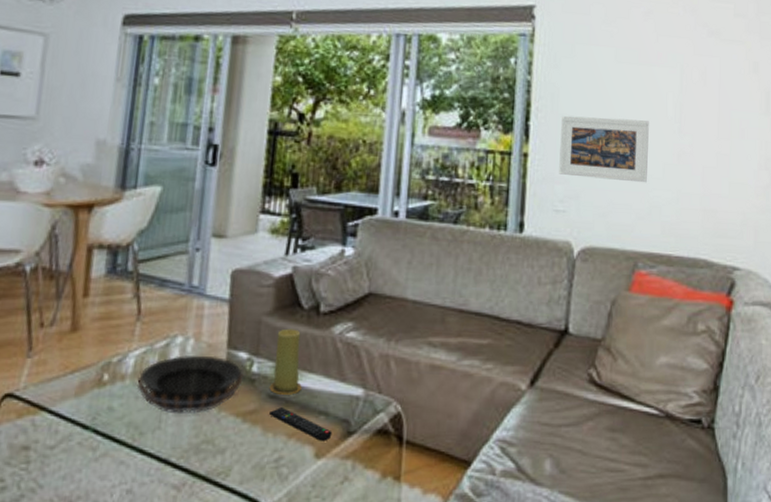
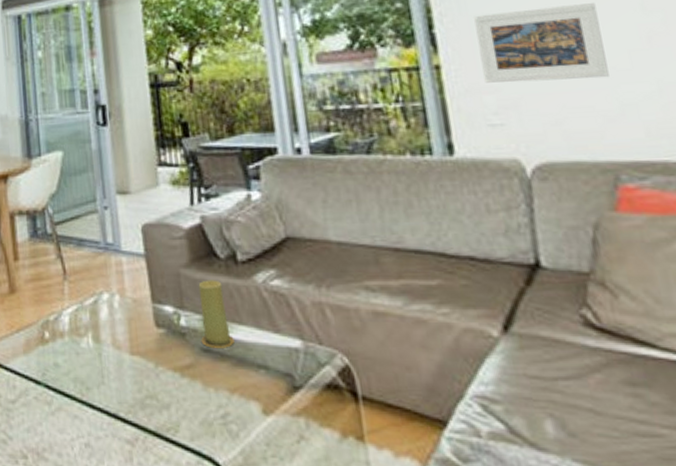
decorative bowl: present [137,355,244,415] -> none [75,310,174,370]
remote control: present [269,407,333,441] -> none [206,361,277,397]

